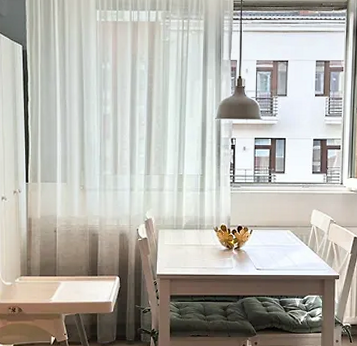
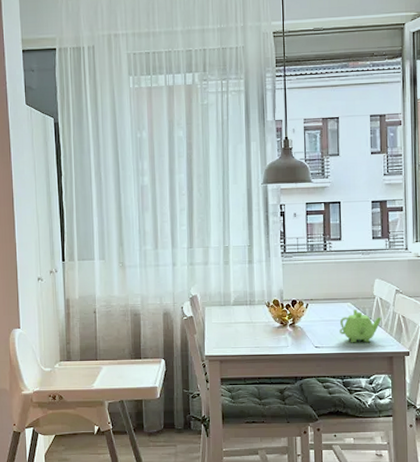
teapot: none [279,236,317,267] -> present [339,309,382,343]

